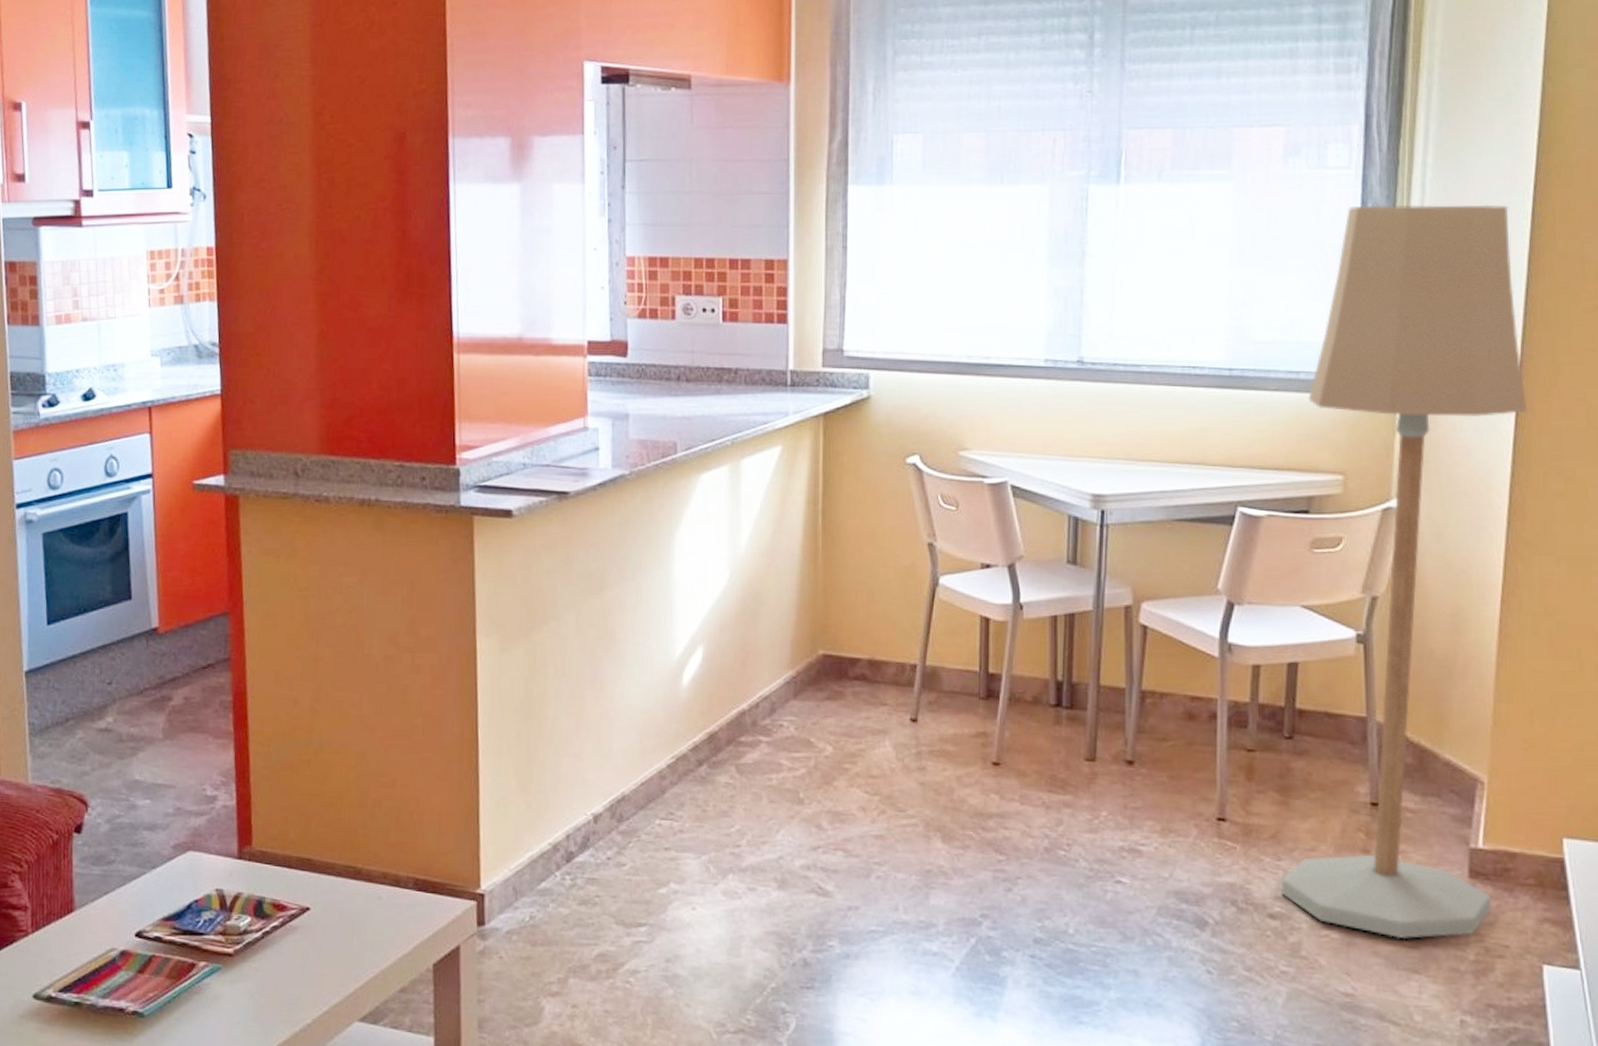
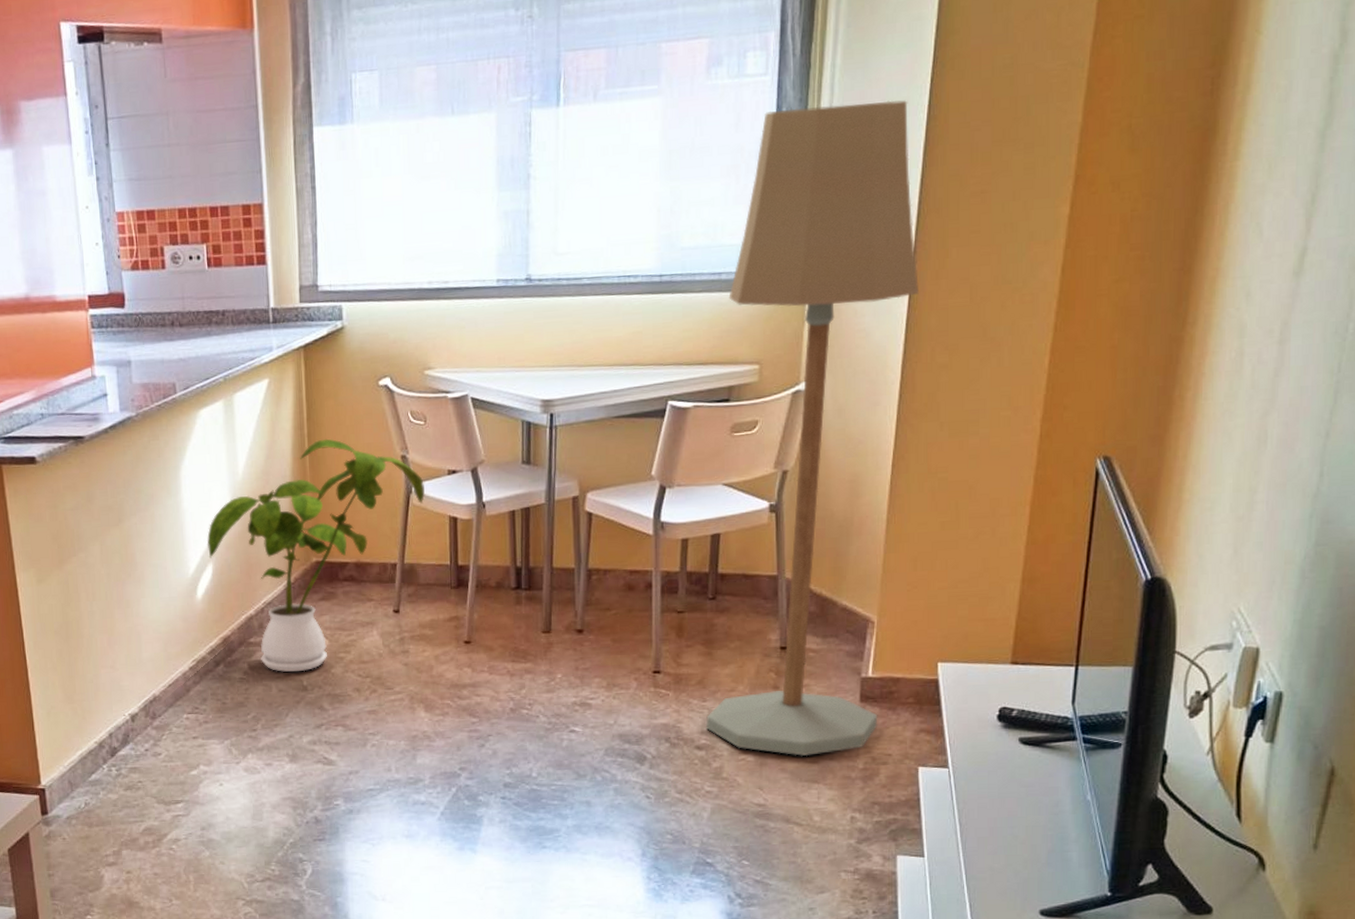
house plant: none [698,517,954,782] -> present [206,438,426,673]

